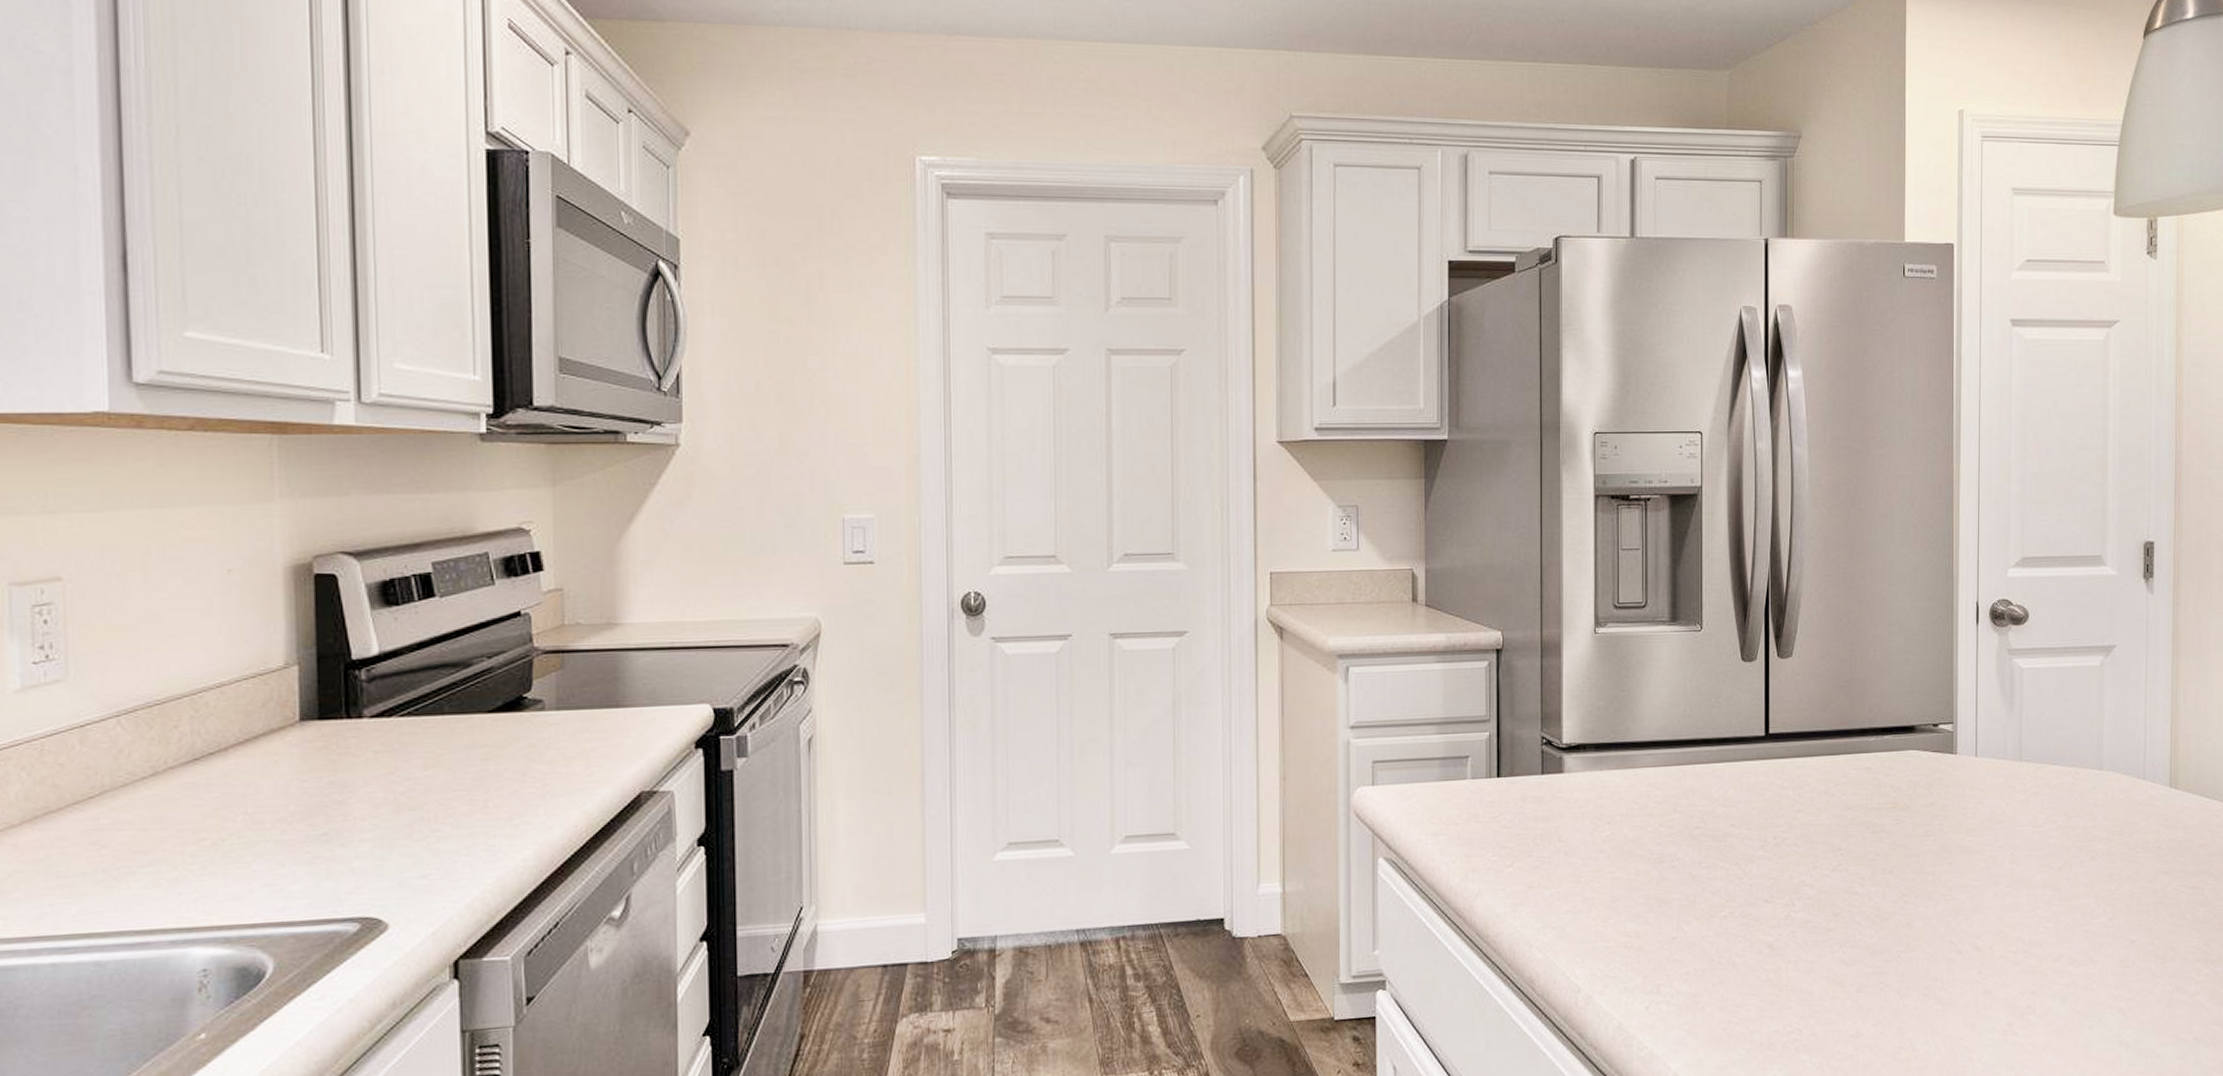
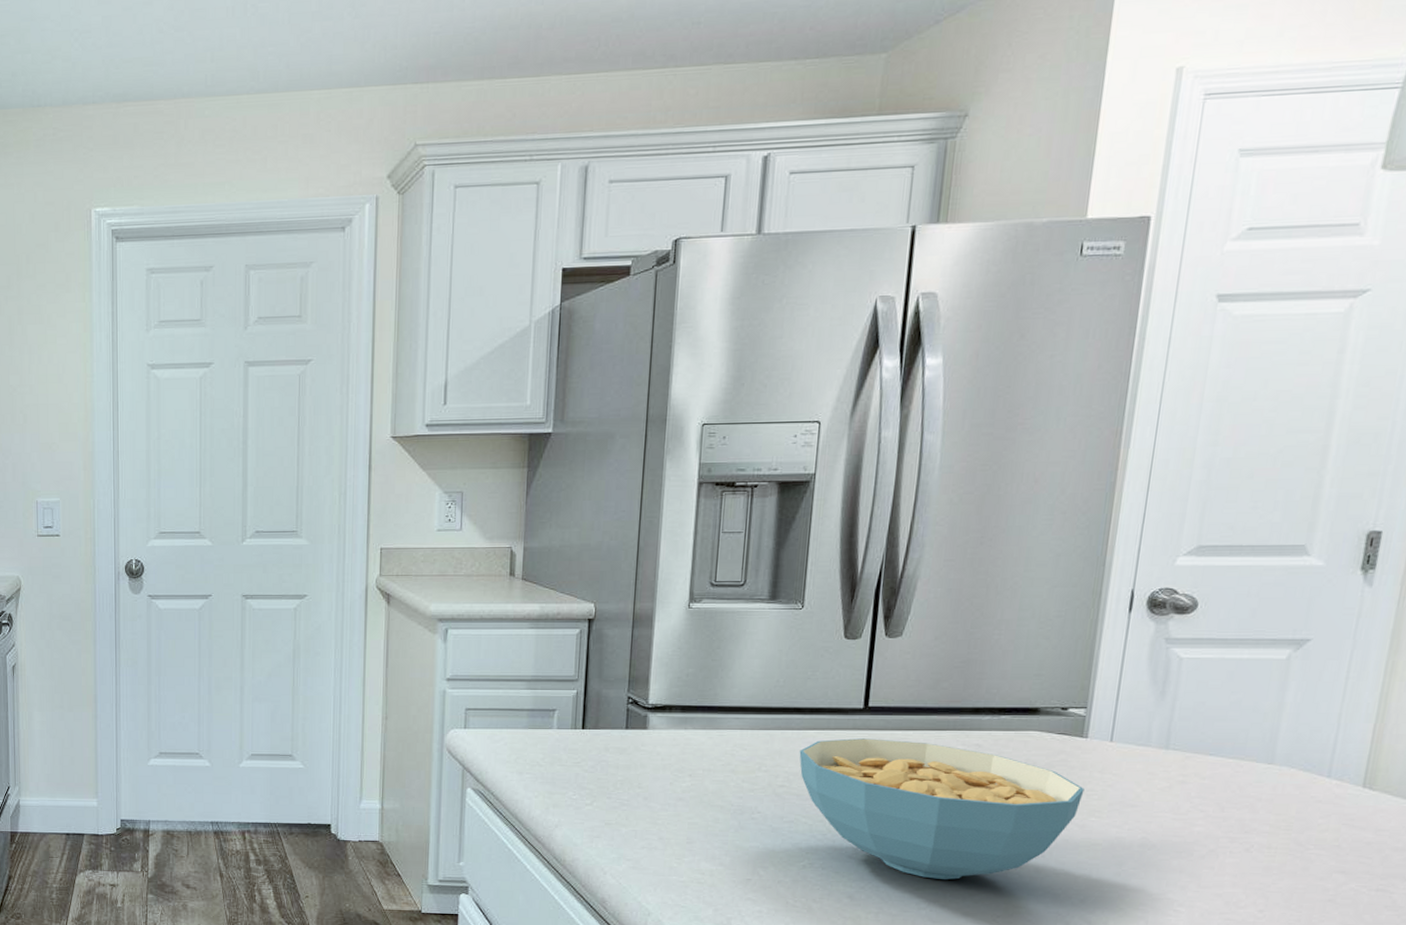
cereal bowl: none [1710,768,1960,917] -> present [799,738,1084,879]

